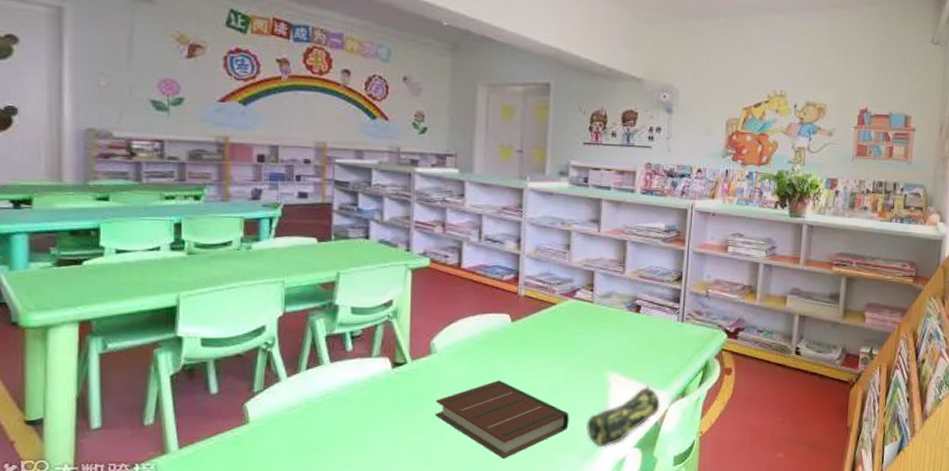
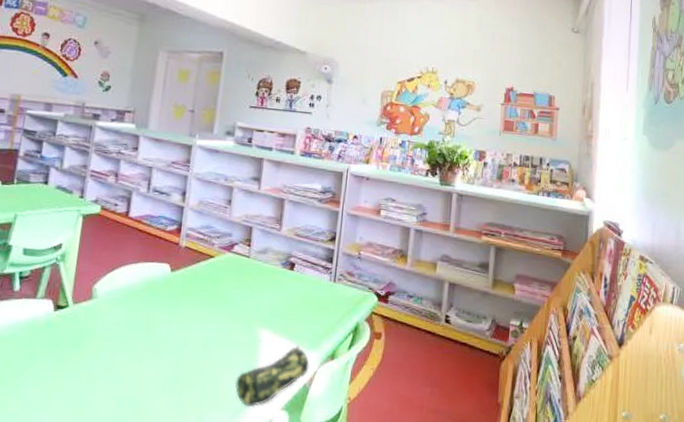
book: present [436,380,569,458] -> none [90,329,219,412]

